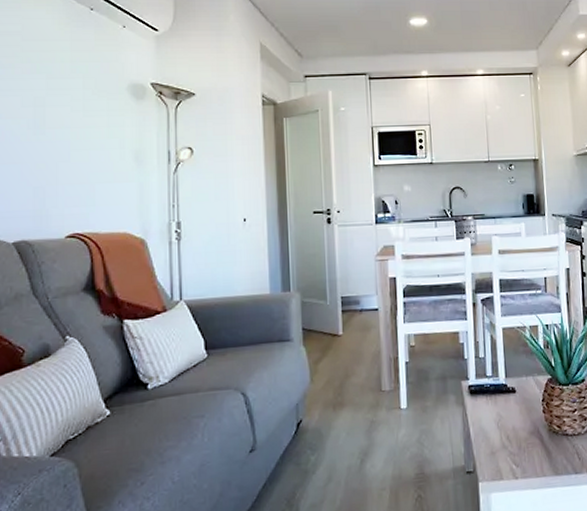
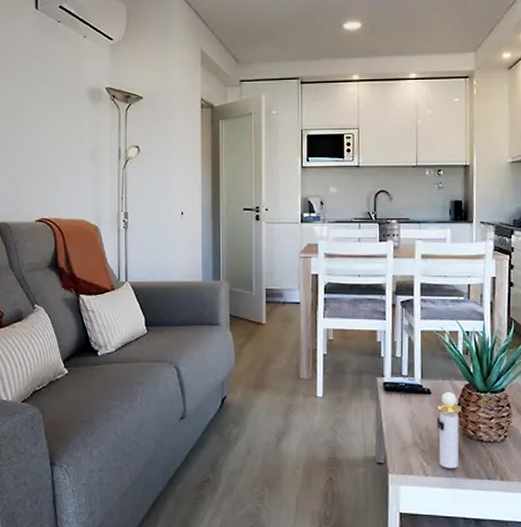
perfume bottle: none [522,387,547,468] -> present [436,391,461,469]

